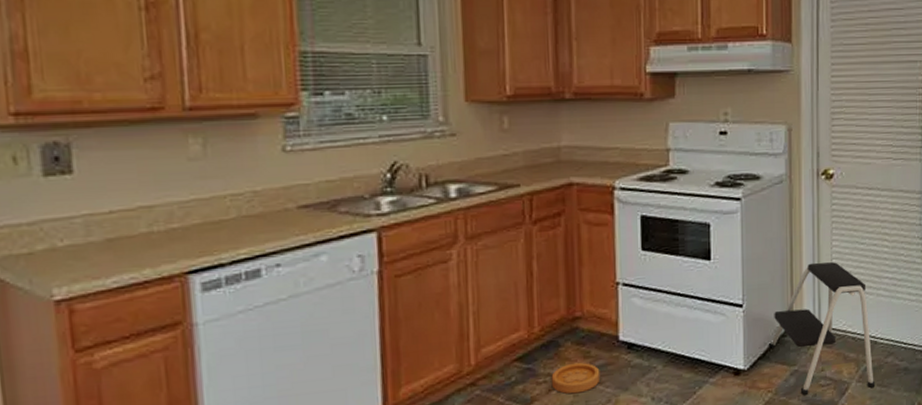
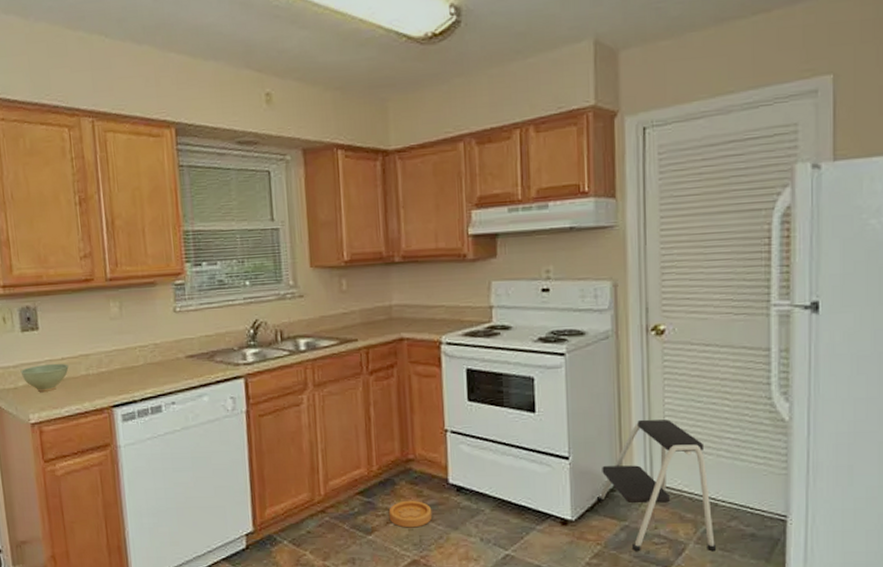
bowl: none [39,218,122,257] -> present [20,363,70,392]

